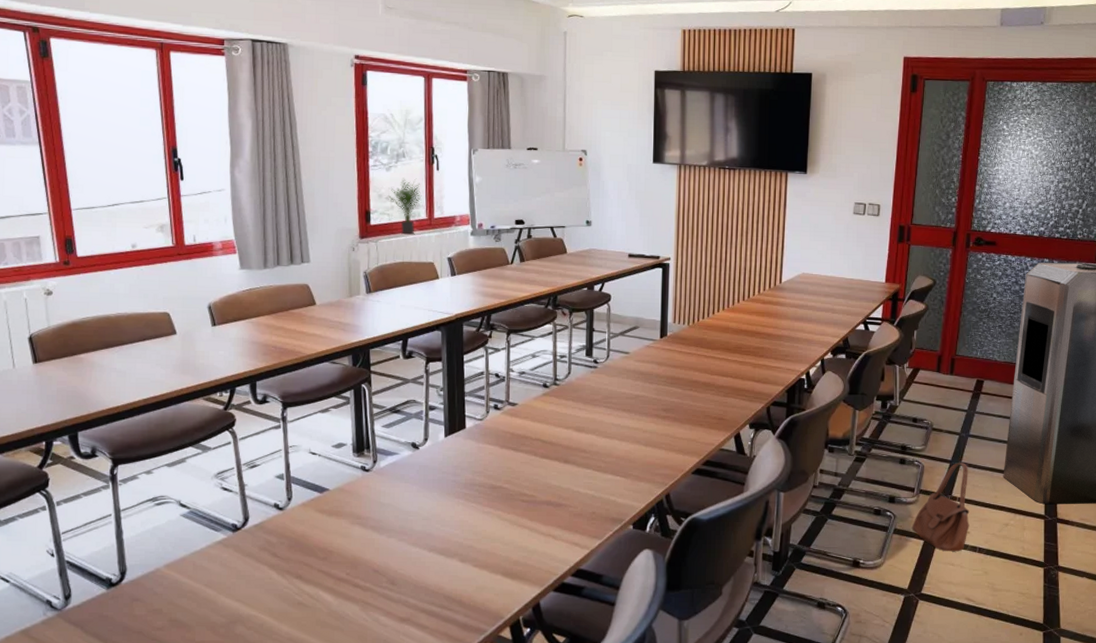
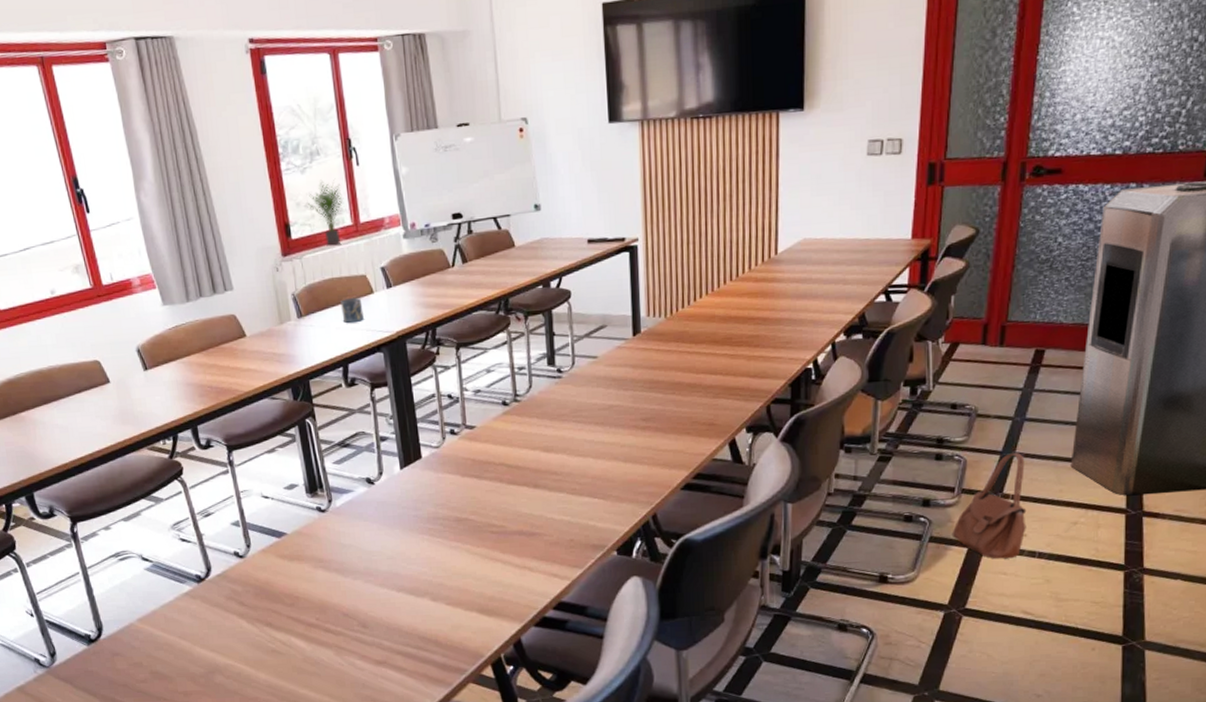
cup: none [408,281,428,303] -> present [341,298,364,324]

